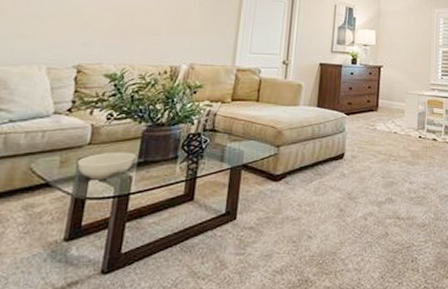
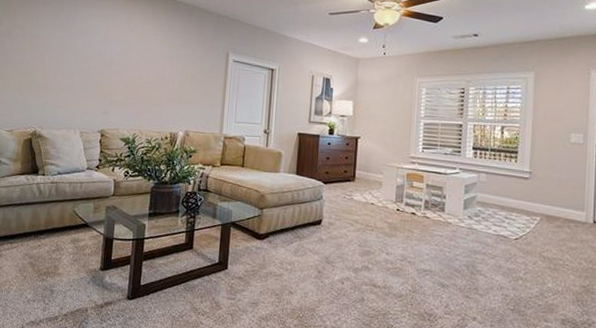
bowl: present [77,151,137,180] -> none [106,203,148,225]

